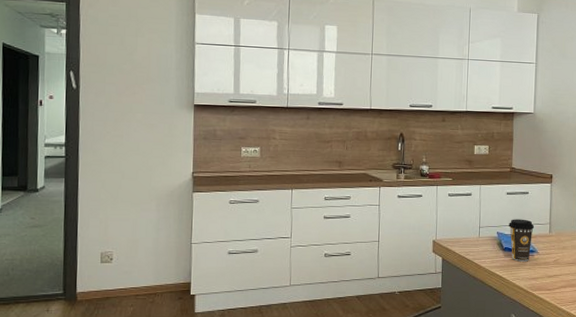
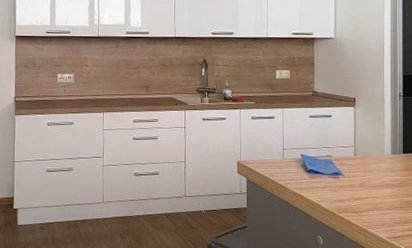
coffee cup: present [509,219,535,262] -> none [312,141,339,184]

